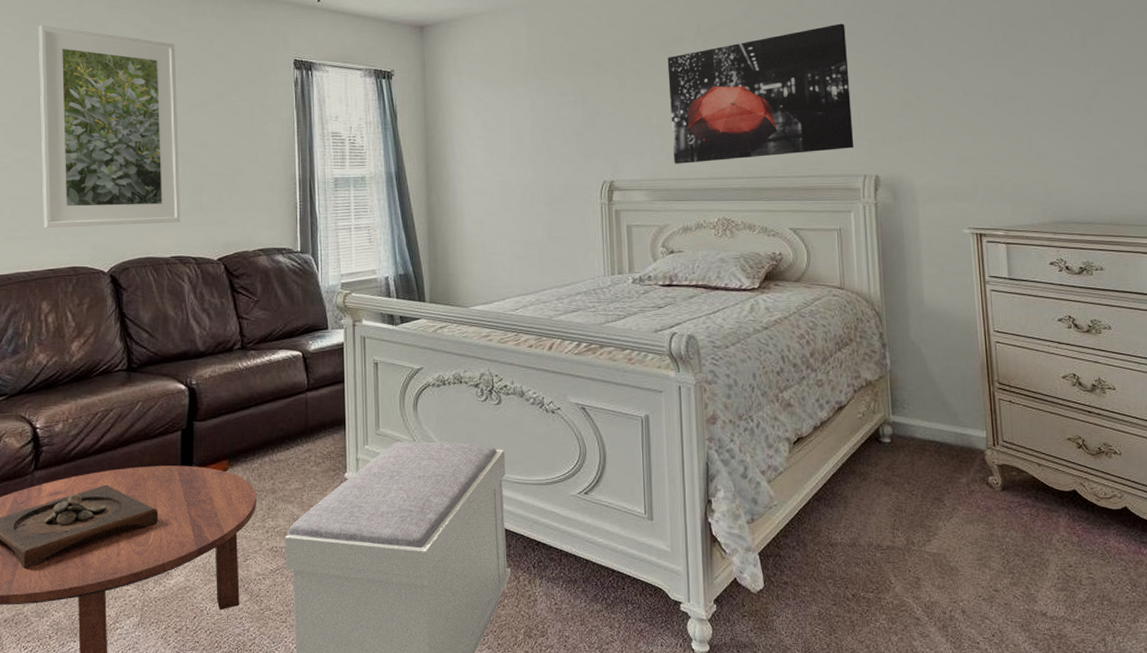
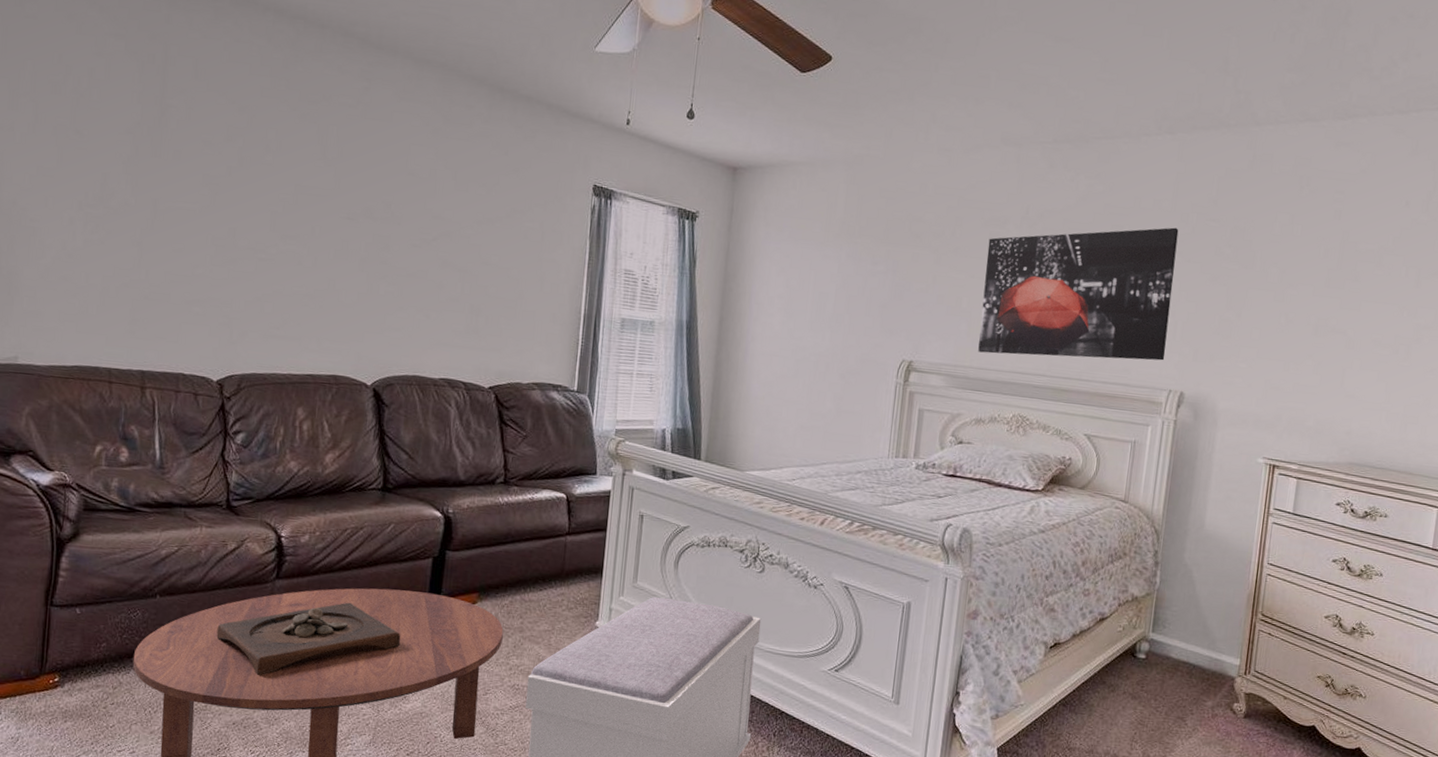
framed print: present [38,24,181,228] -> none [306,107,467,343]

